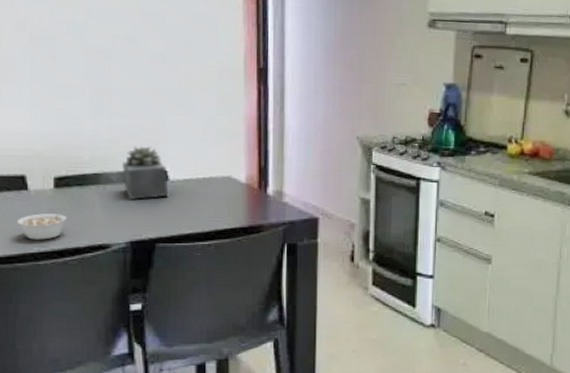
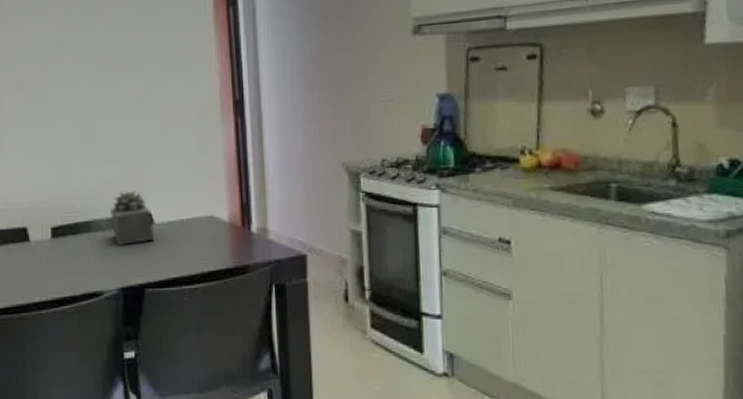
legume: present [16,209,68,240] -> none [21,258,64,290]

